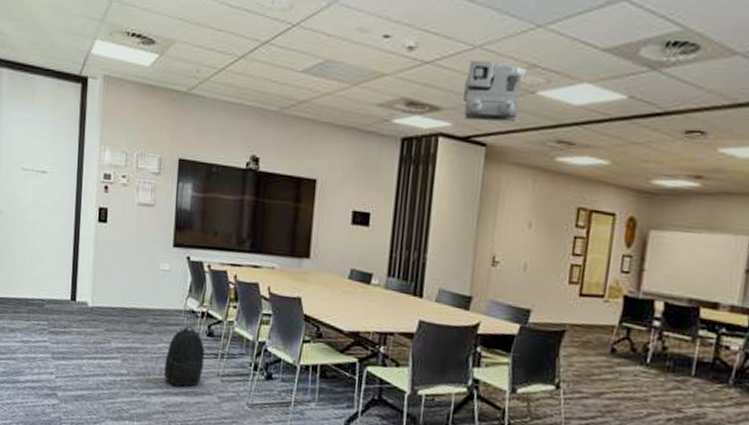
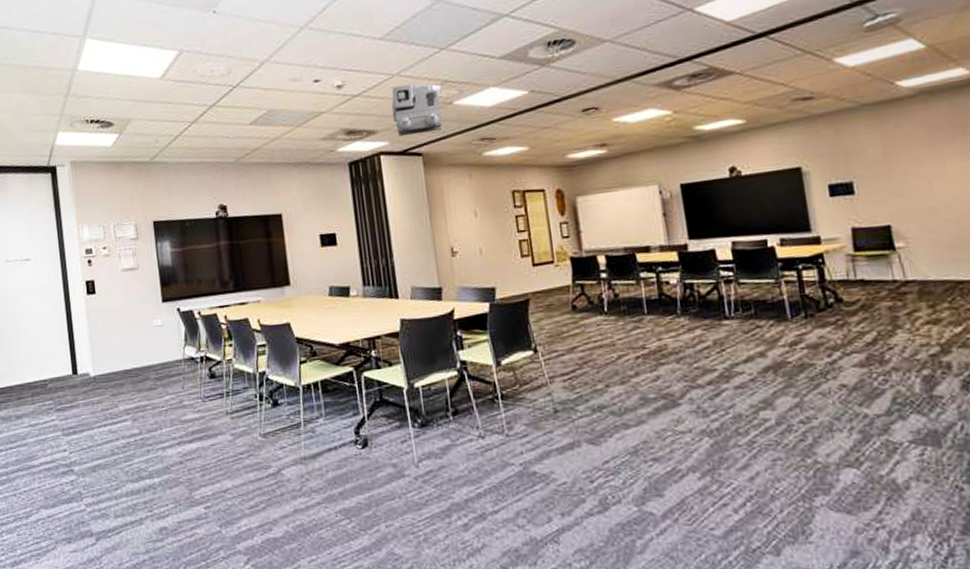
backpack: present [164,325,205,387] -> none [173,372,212,433]

